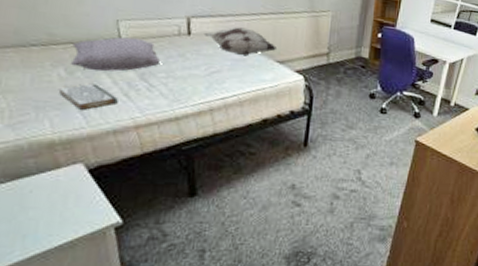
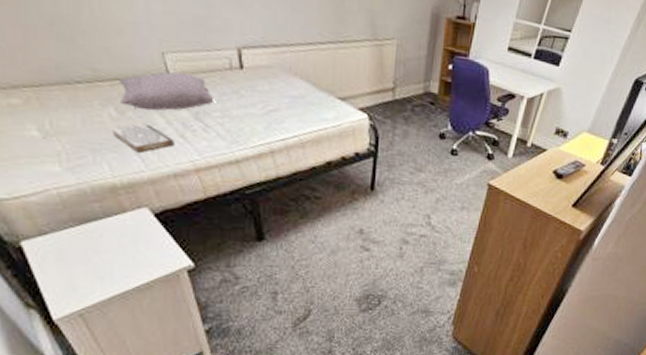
decorative pillow: present [203,27,278,57] -> none [257,59,339,93]

